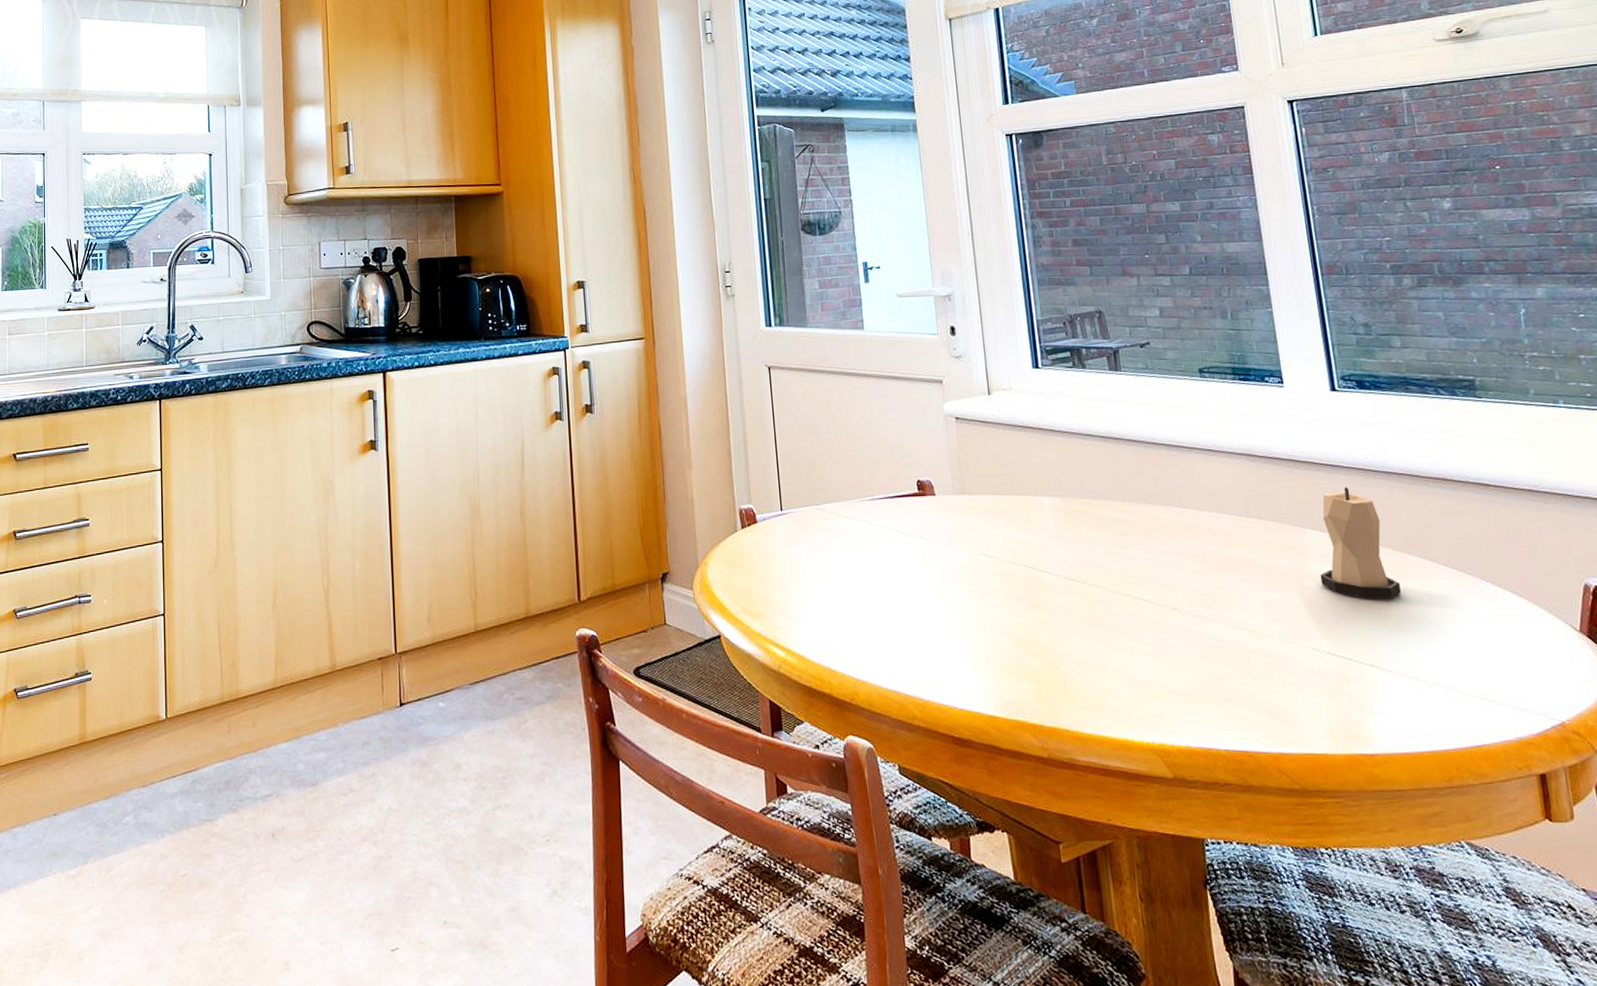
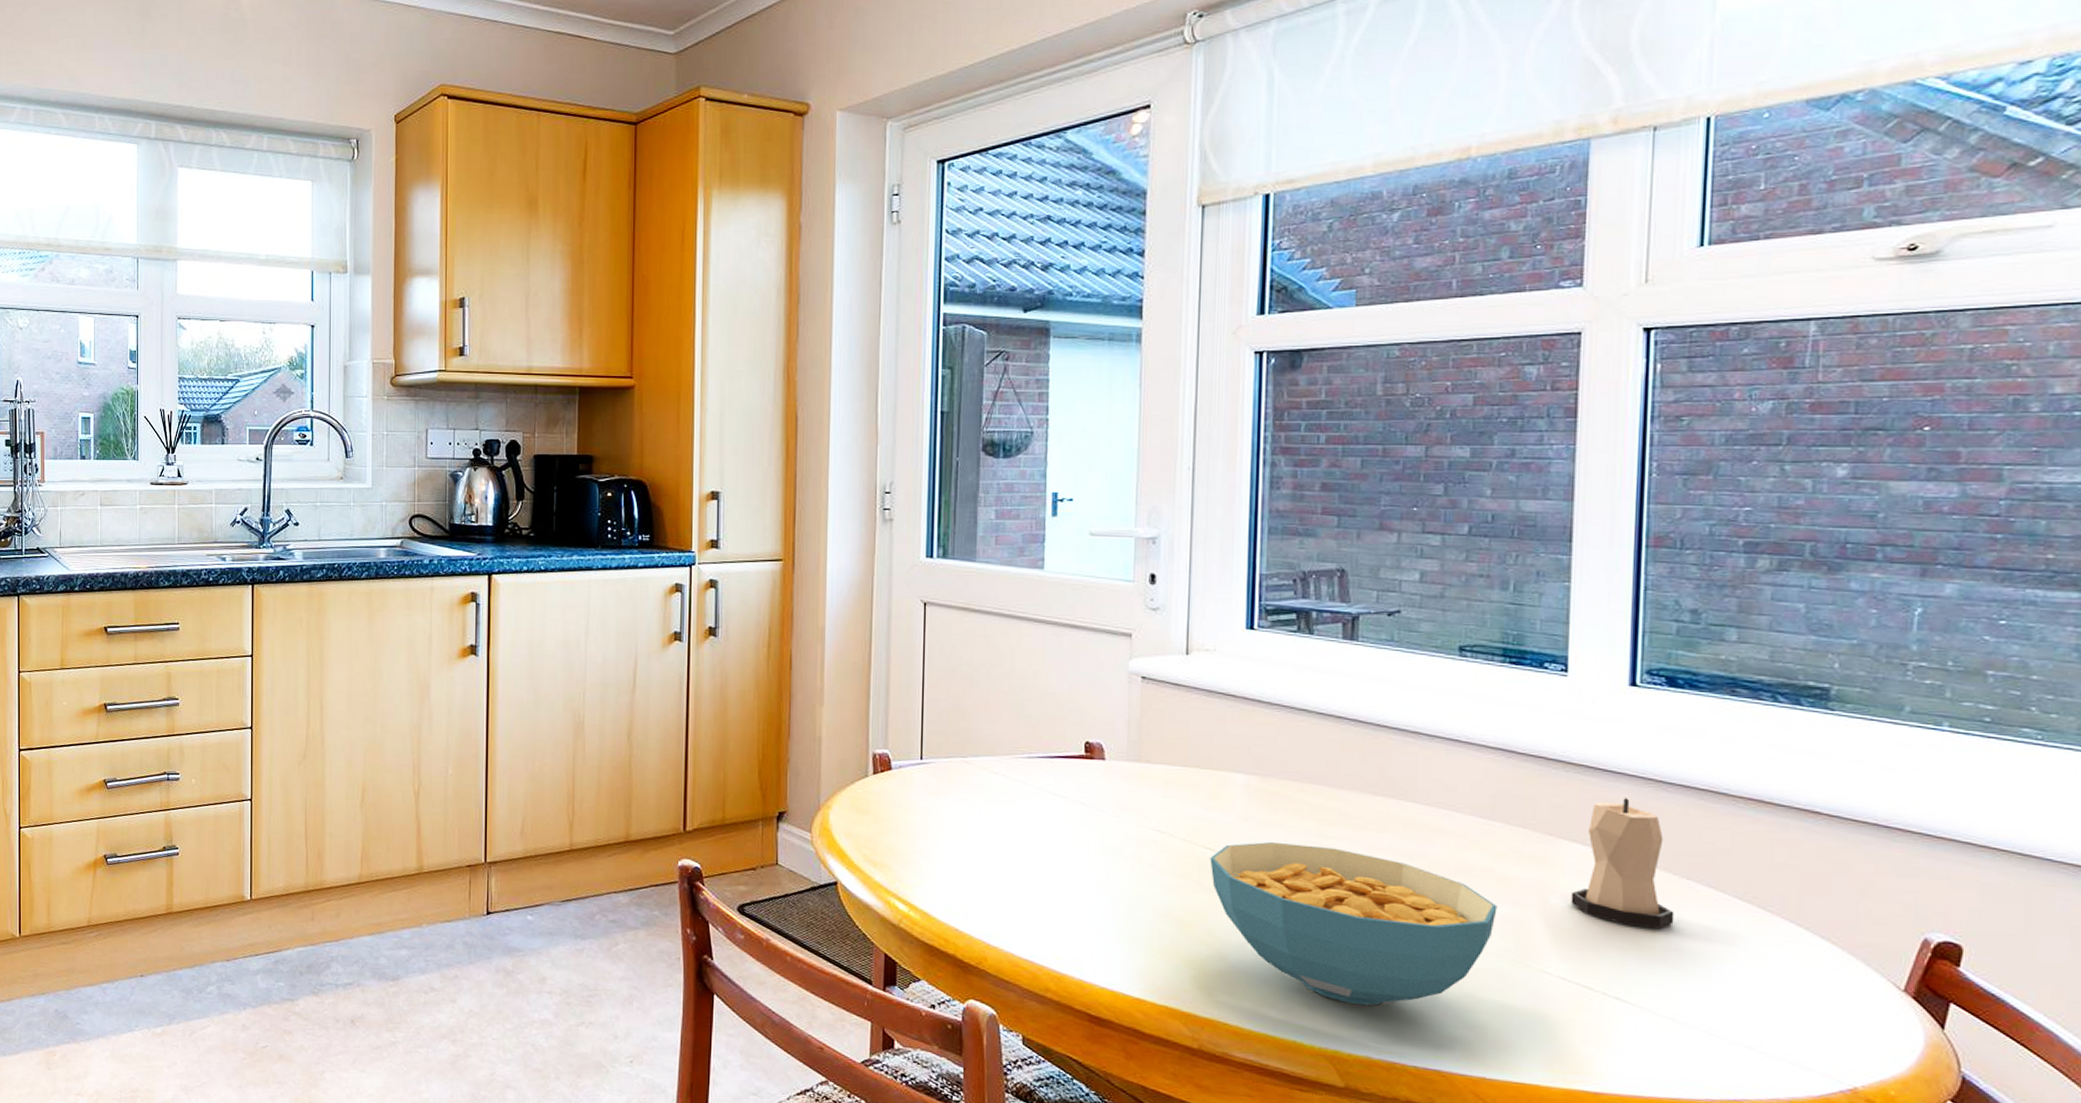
cereal bowl: none [1033,555,1267,698] -> present [1209,841,1498,1006]

